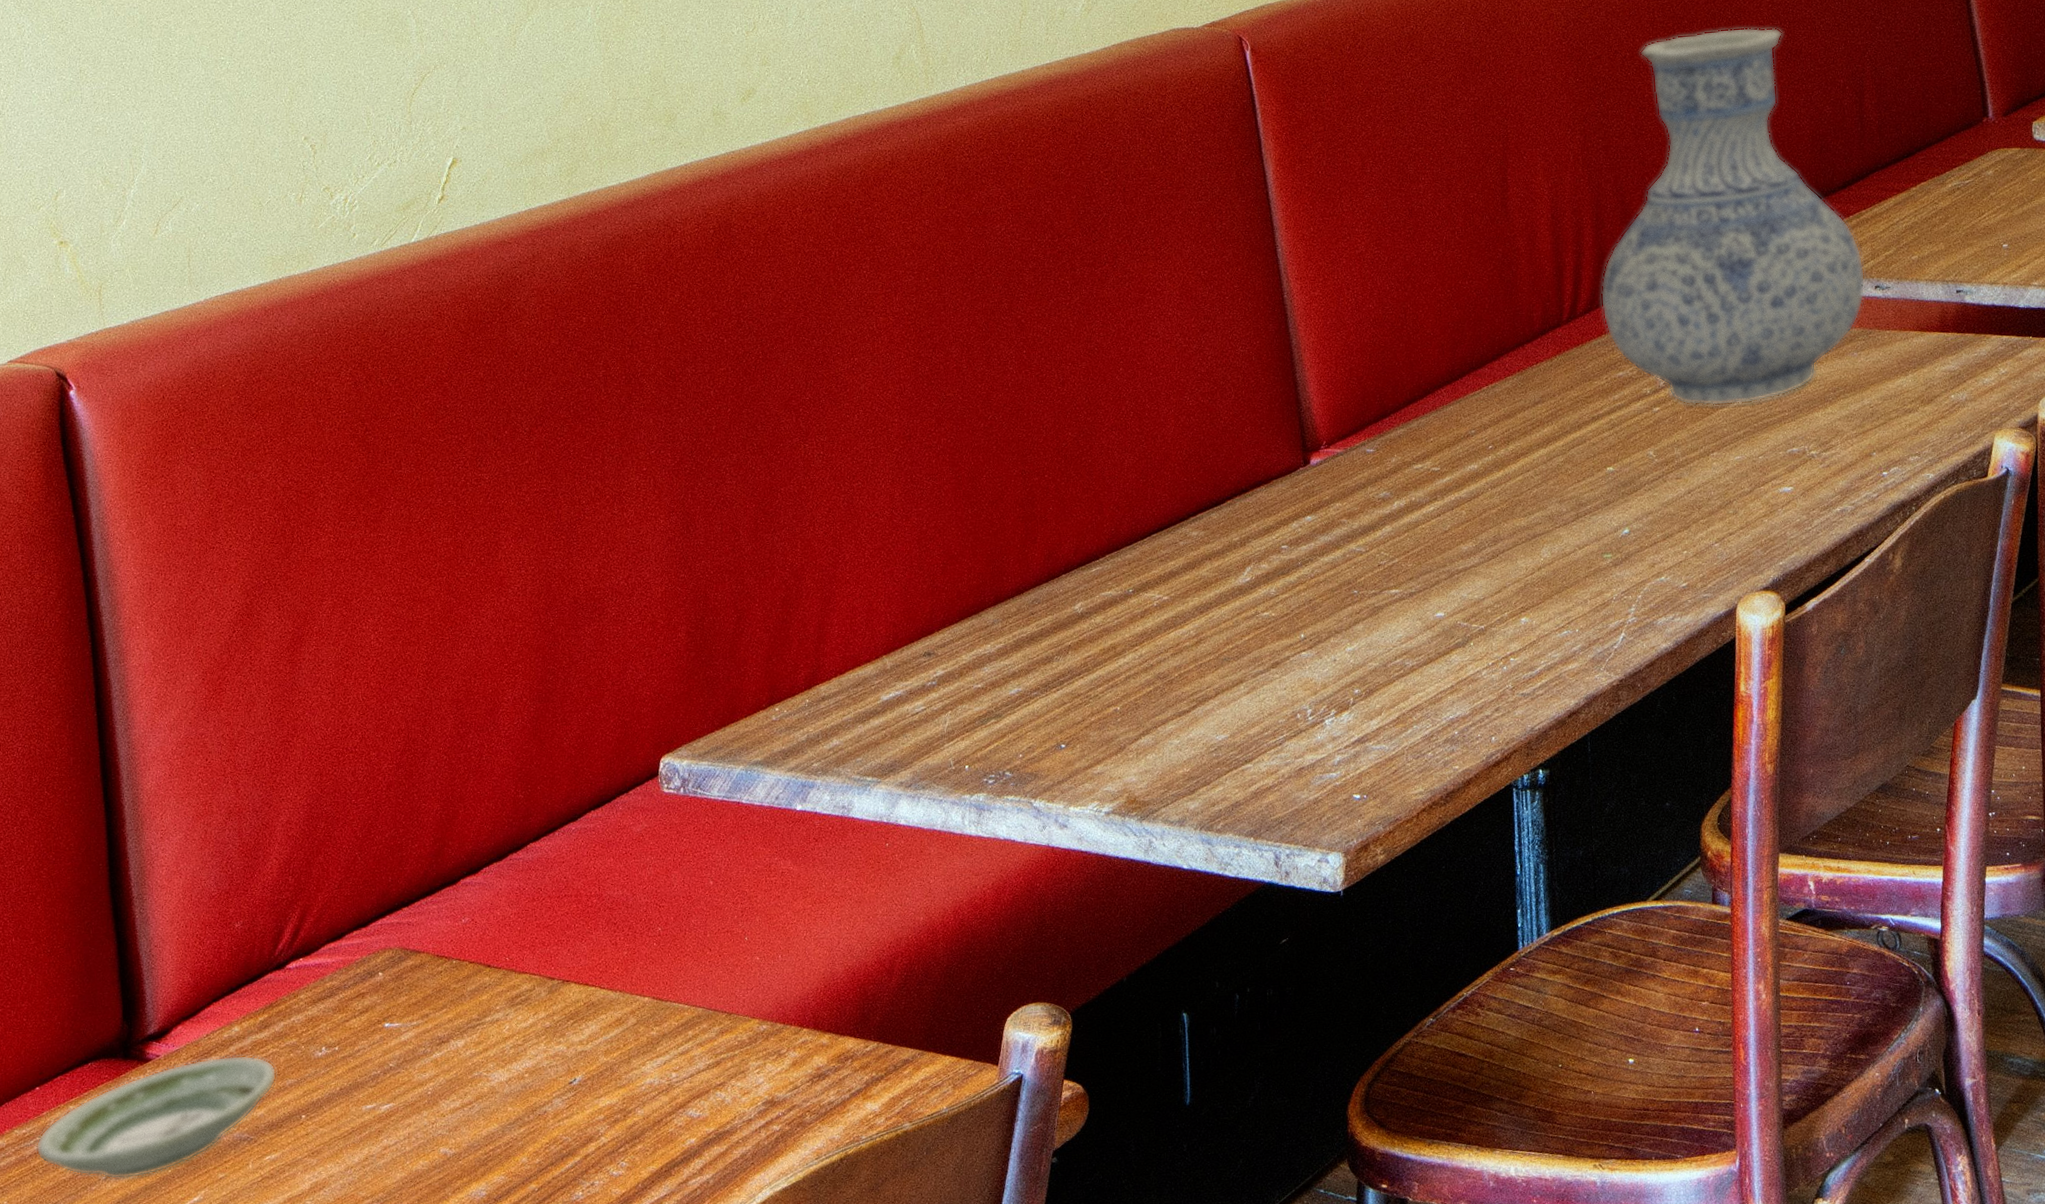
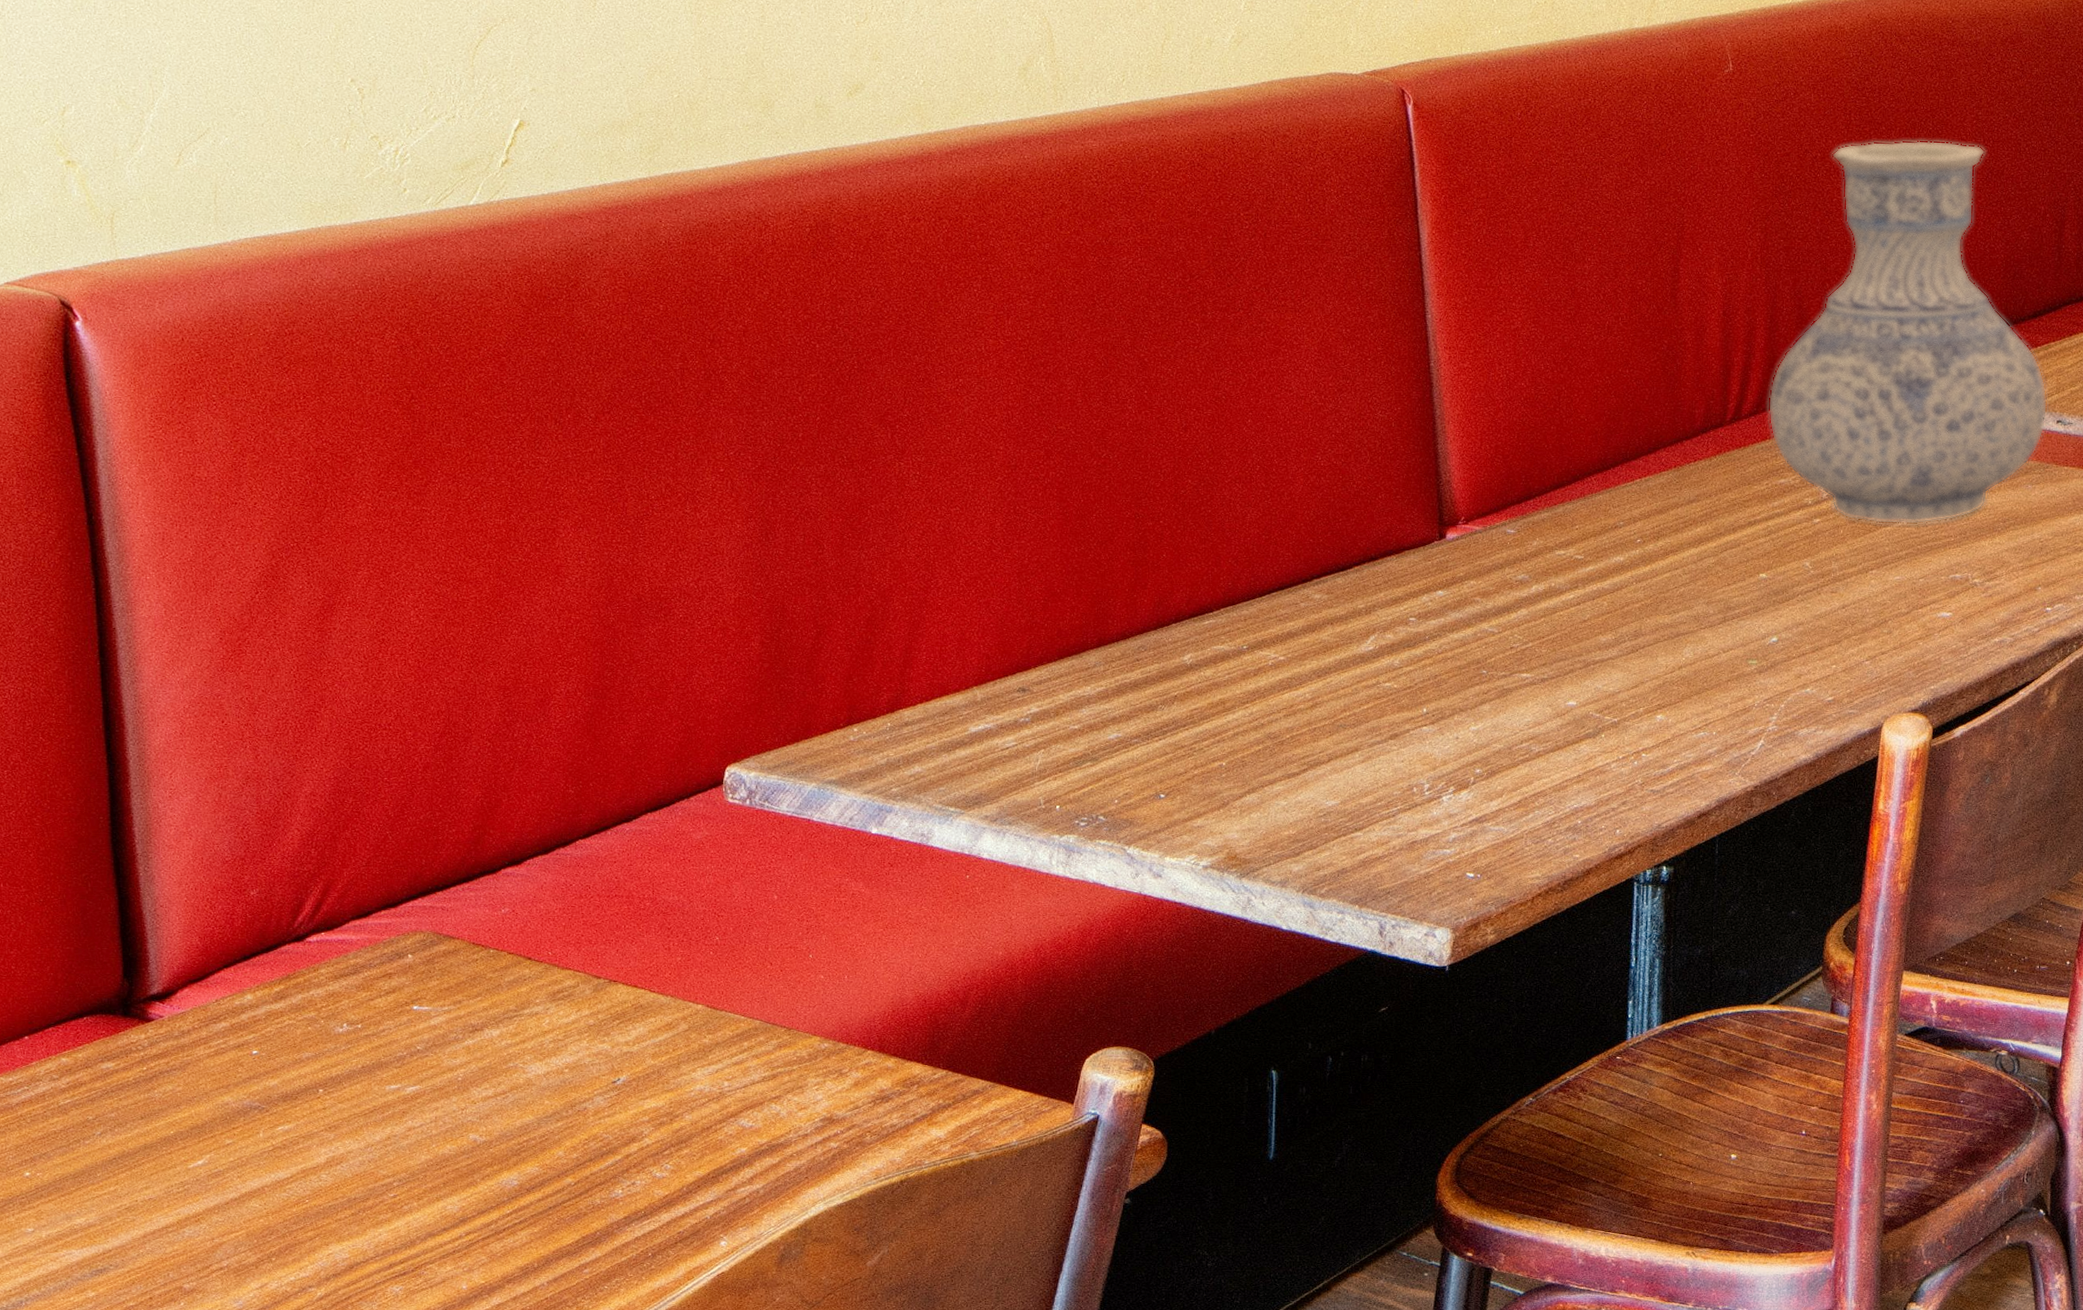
saucer: present [36,1055,277,1180] -> none [23,1023,293,1136]

